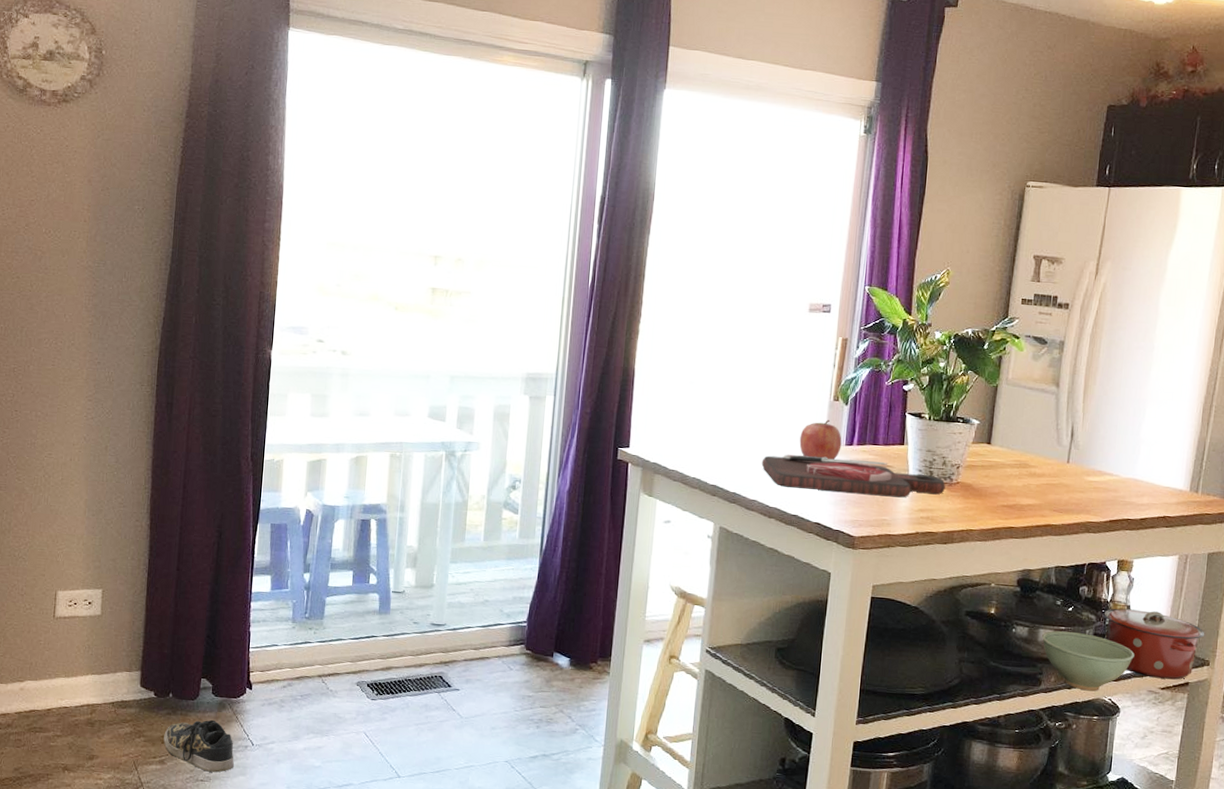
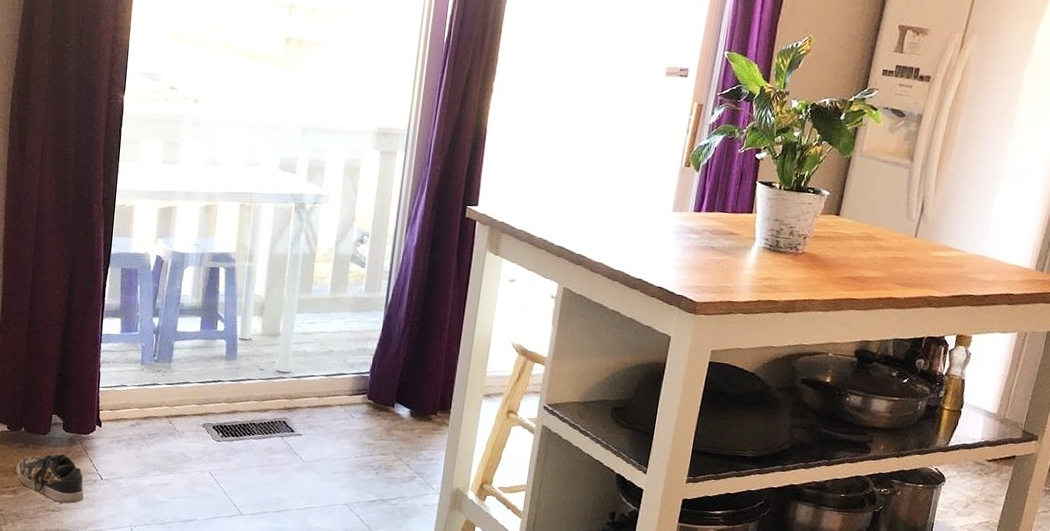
cutting board: present [761,454,945,498] -> none [608,218,791,265]
fruit: present [799,419,842,460] -> none [647,185,691,225]
bowl: present [1042,631,1135,692] -> none [875,401,965,461]
casserole: present [1103,608,1205,680] -> none [938,382,1037,453]

